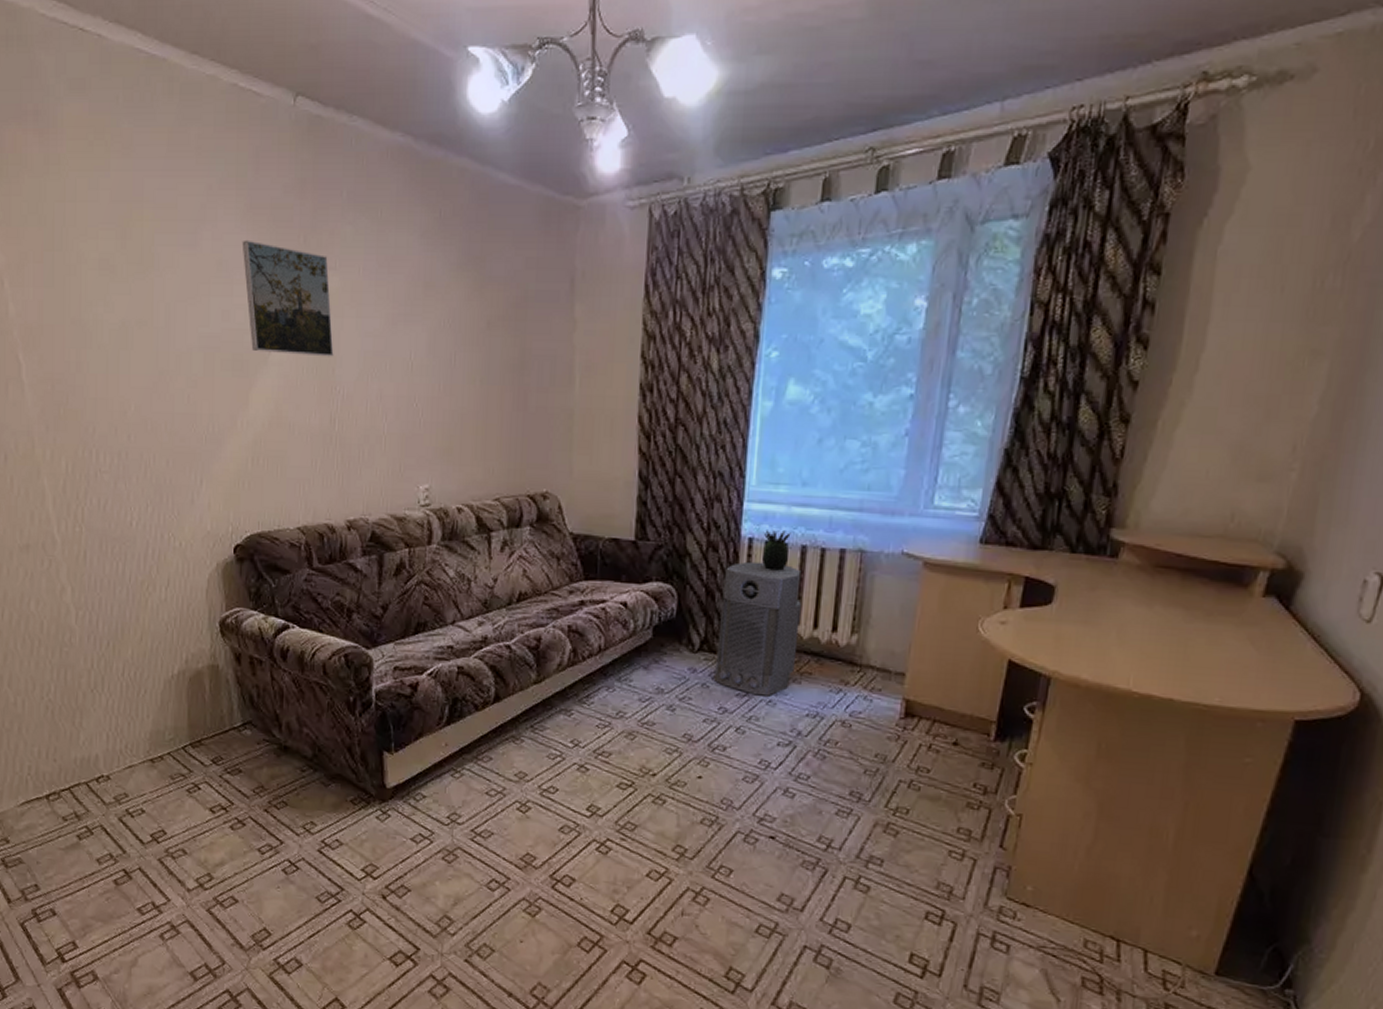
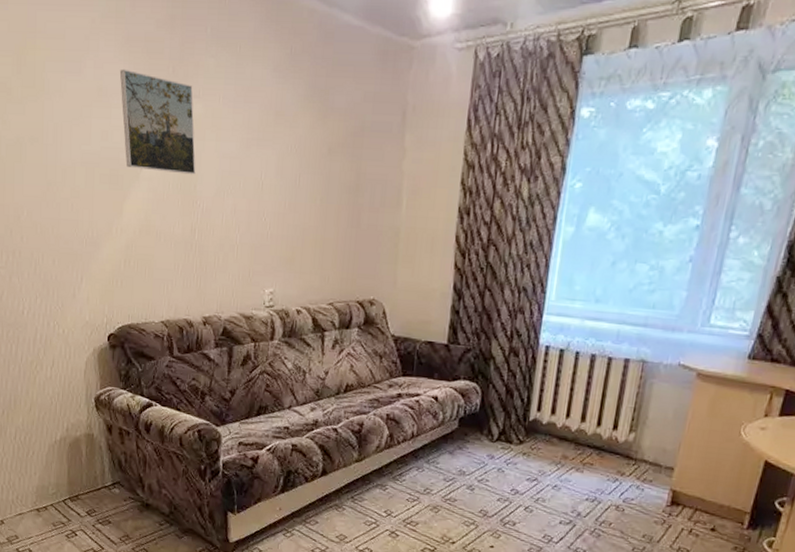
air purifier: present [713,561,802,696] -> none [508,366,590,482]
succulent plant: present [762,530,791,571] -> none [556,339,583,376]

